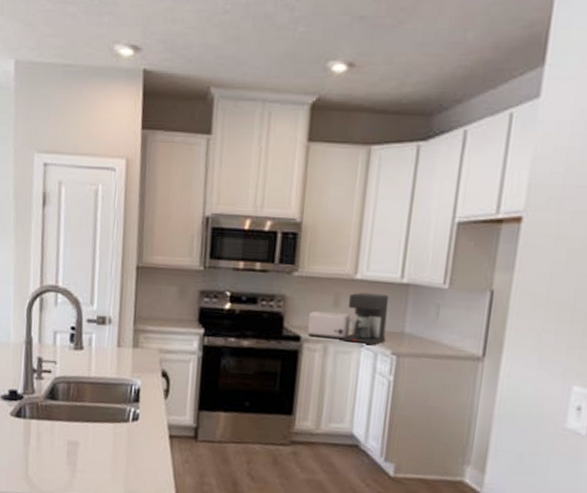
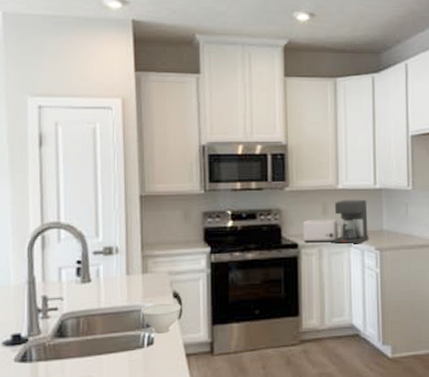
bowl: none [128,379,170,411] -> present [141,303,182,334]

